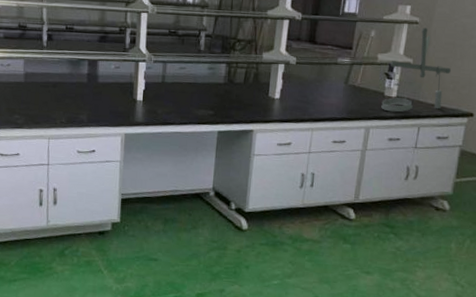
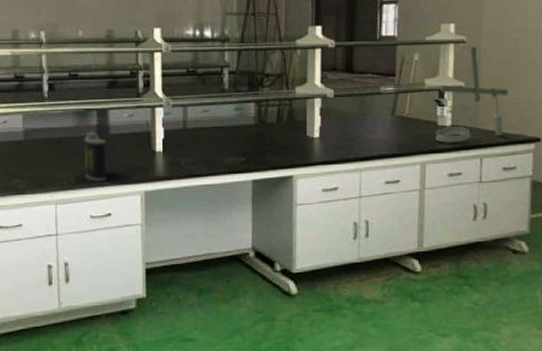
flask: none [74,78,95,123] -> present [84,131,107,183]

